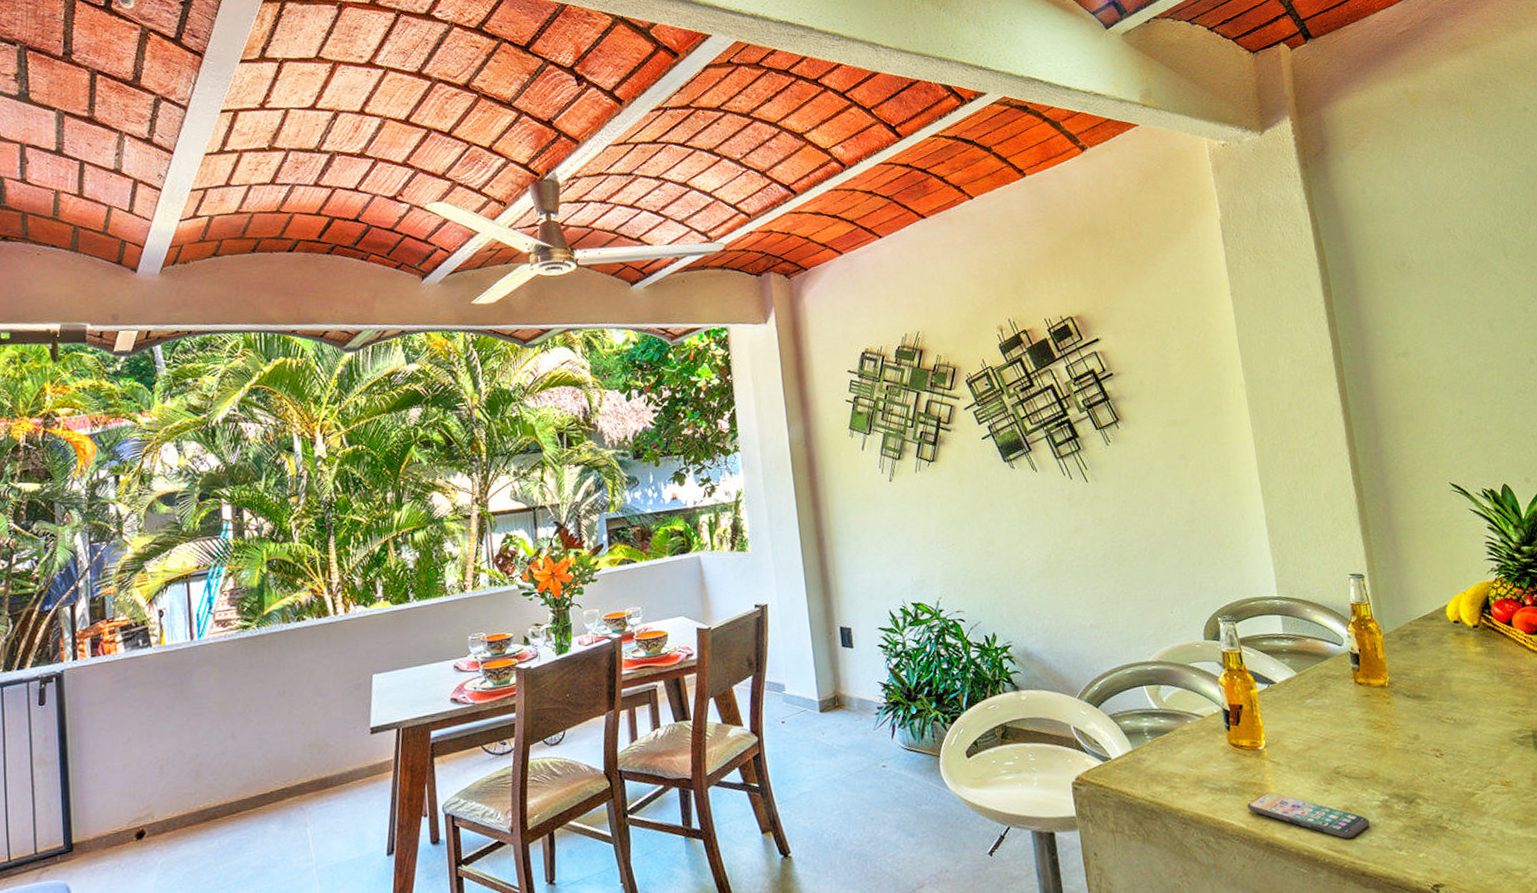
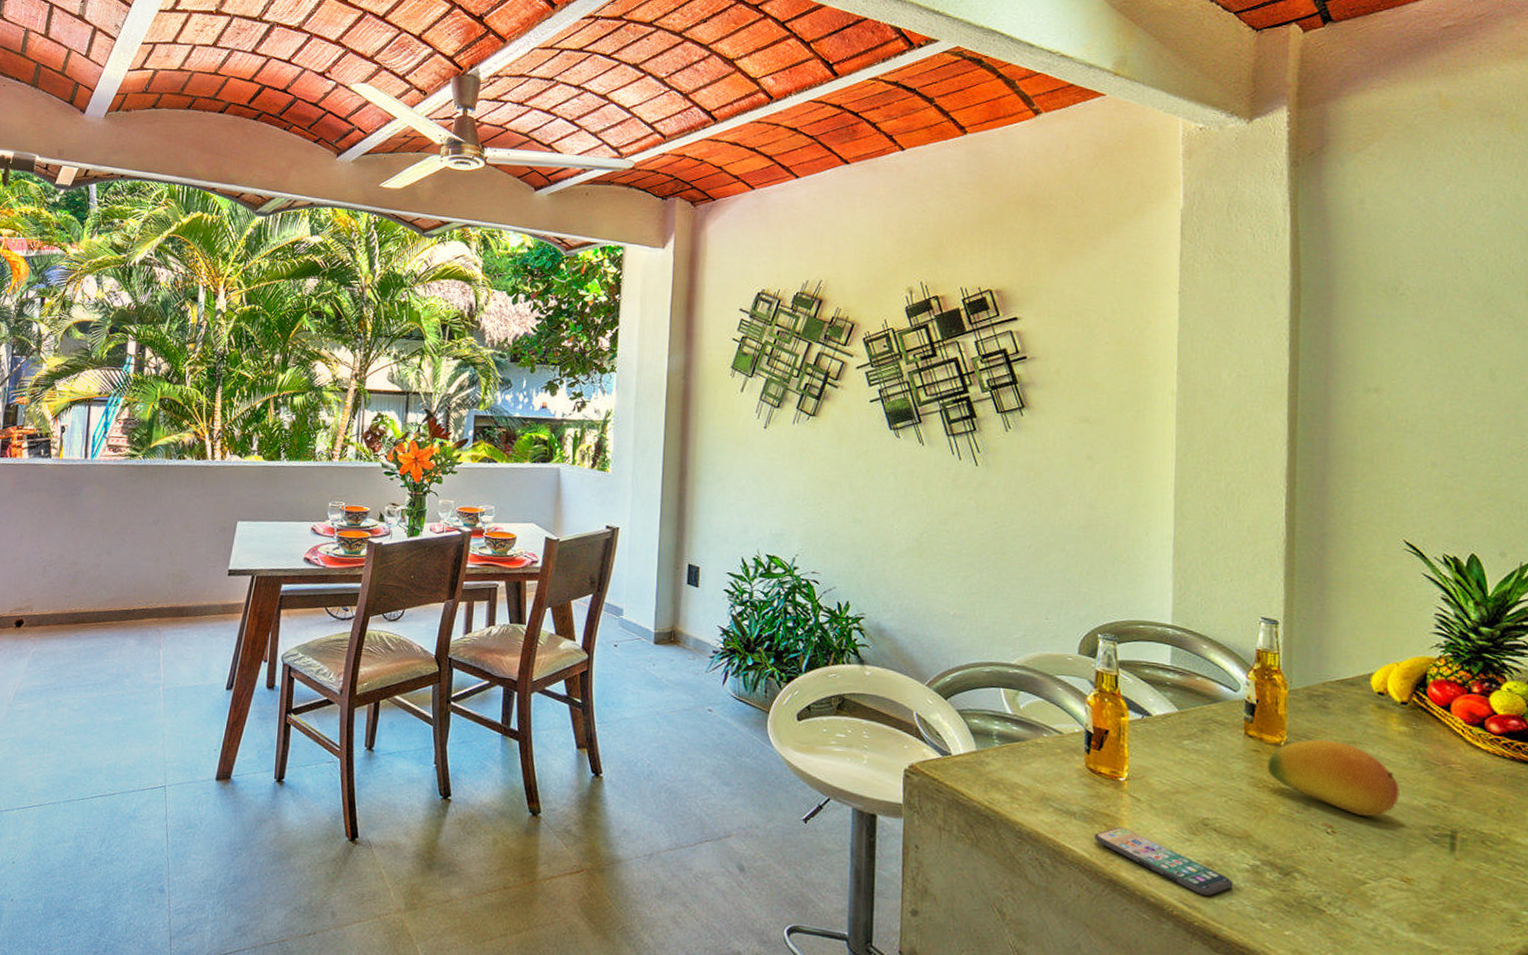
fruit: none [1377,672,1487,735] -> present [1267,739,1400,817]

